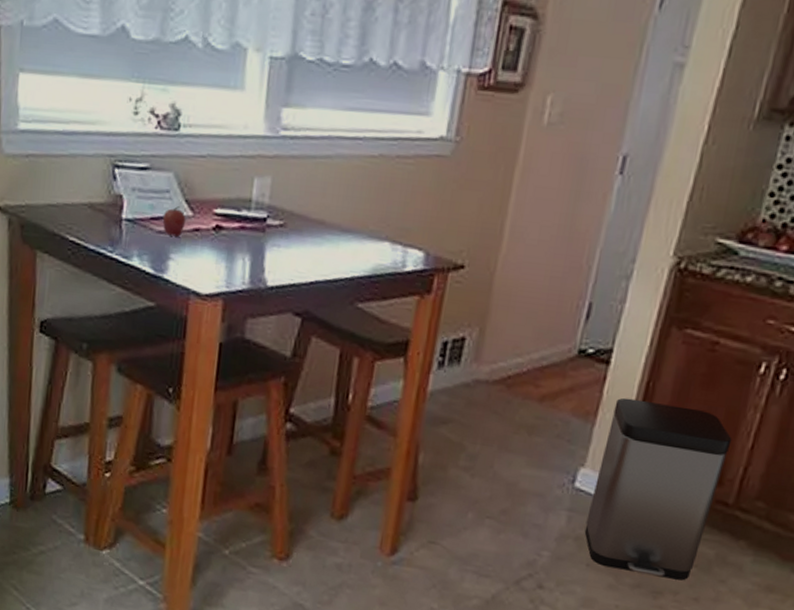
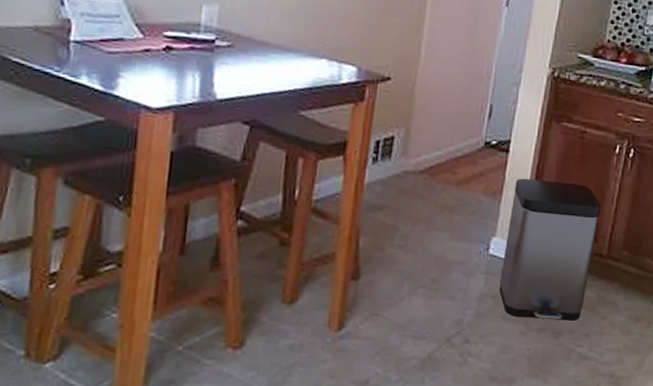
fruit: present [162,206,186,237] -> none [112,29,136,57]

